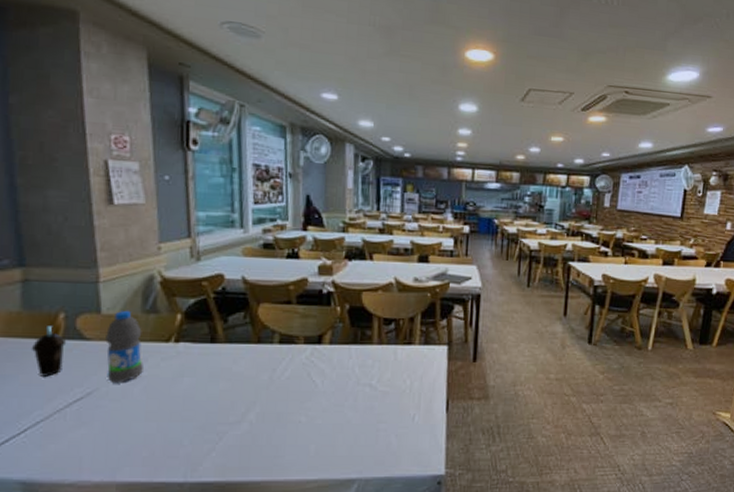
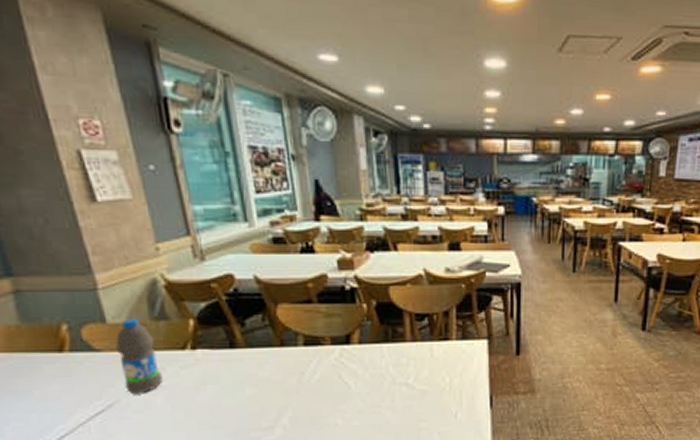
cup: present [31,326,67,377] -> none [38,338,77,391]

